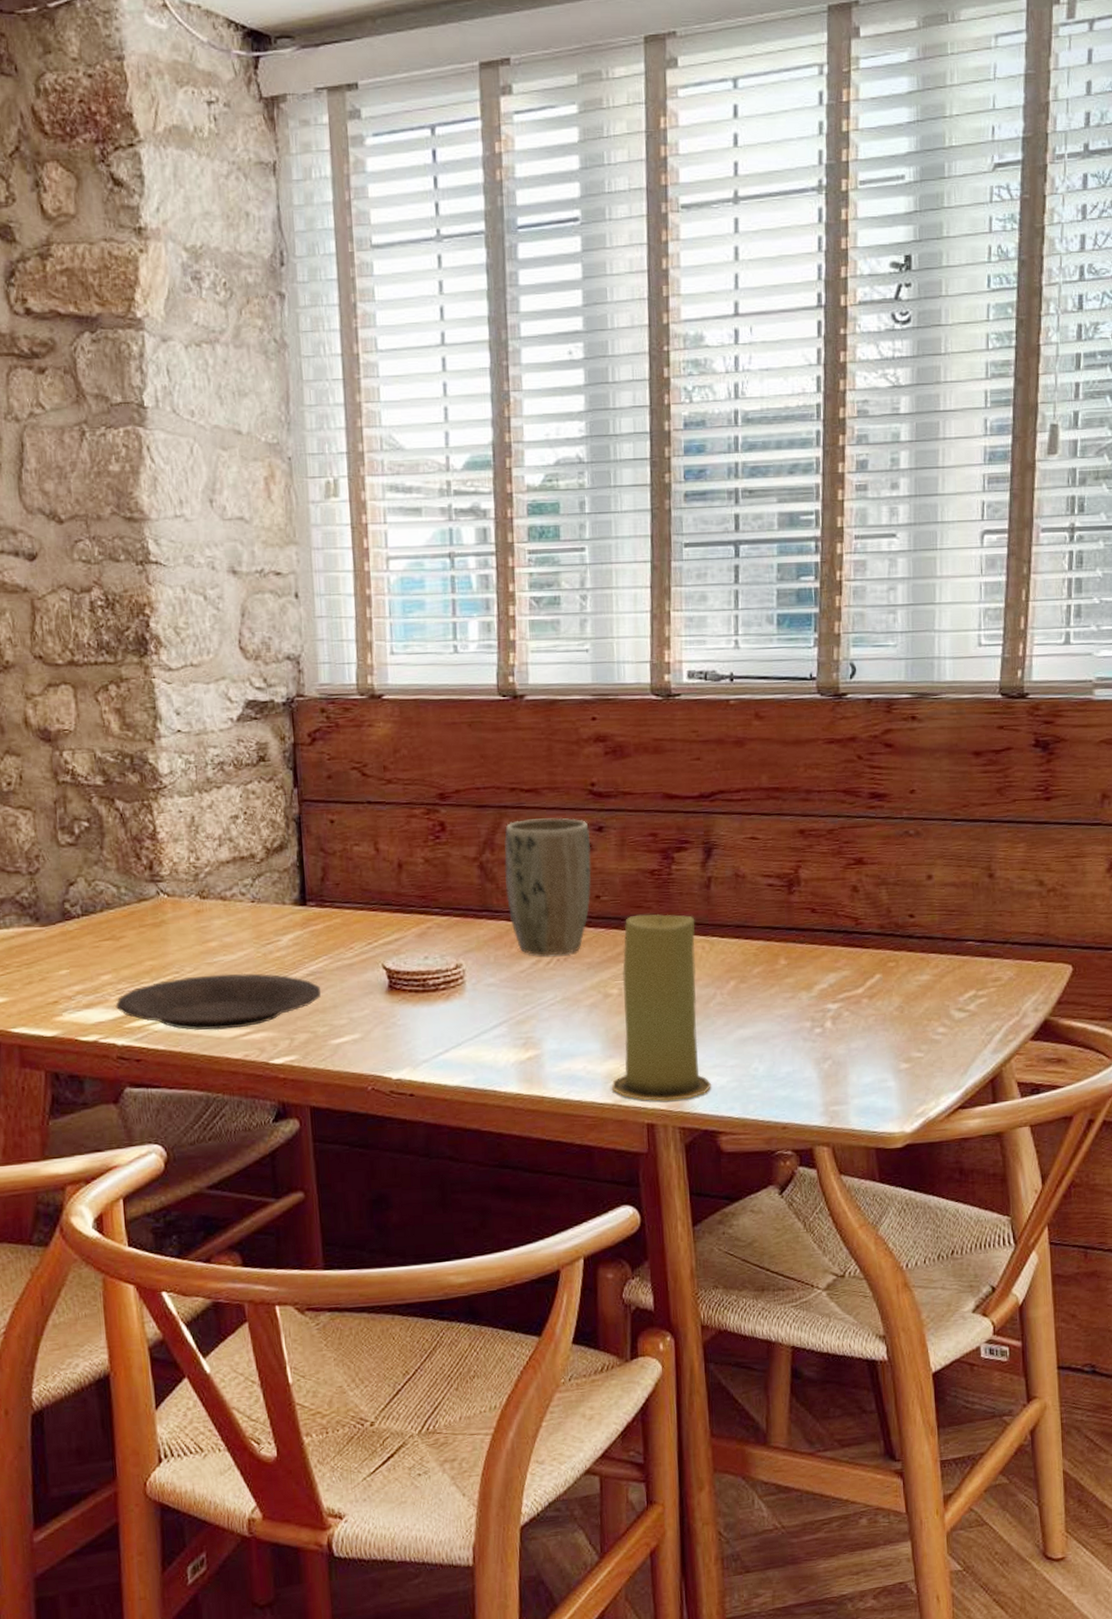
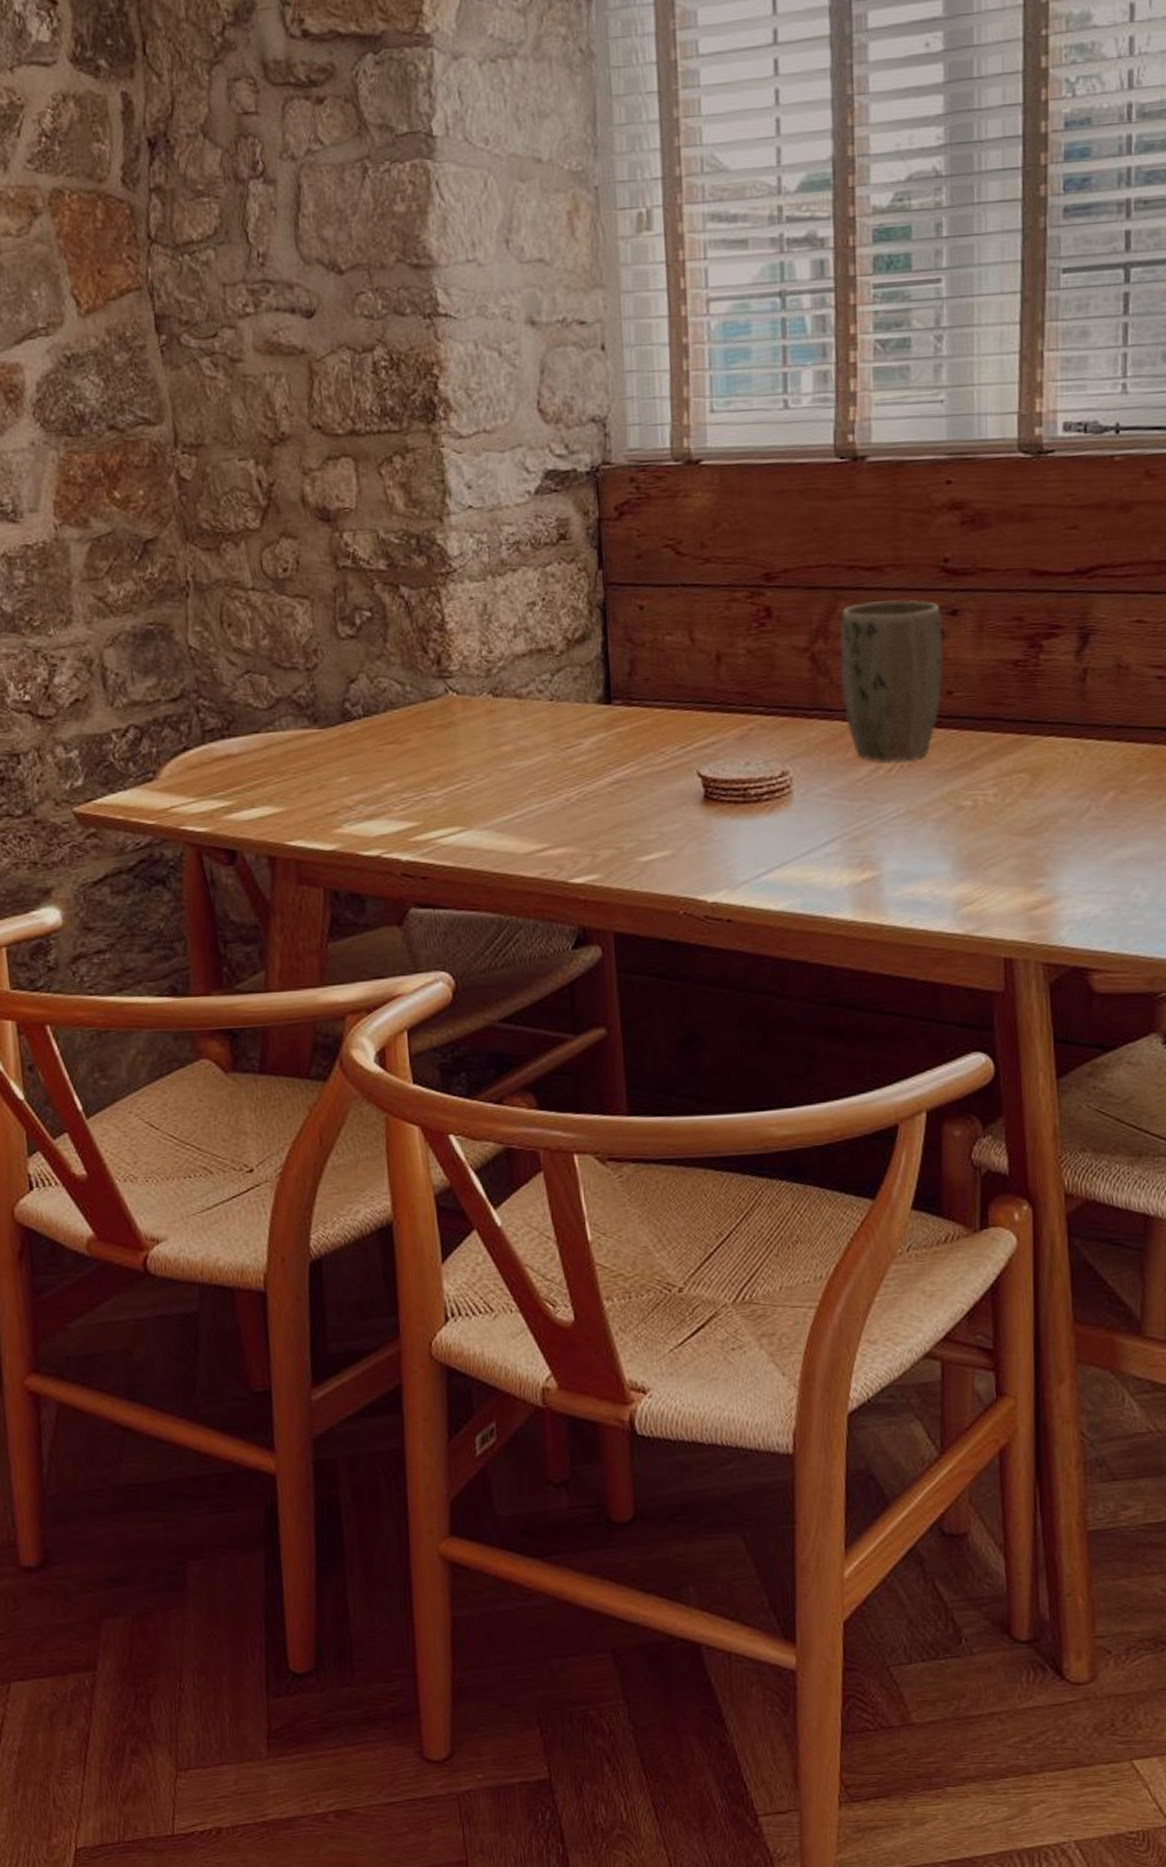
plate: present [115,973,322,1031] -> none [399,780,628,846]
candle: present [612,914,712,1102] -> none [963,712,1084,933]

